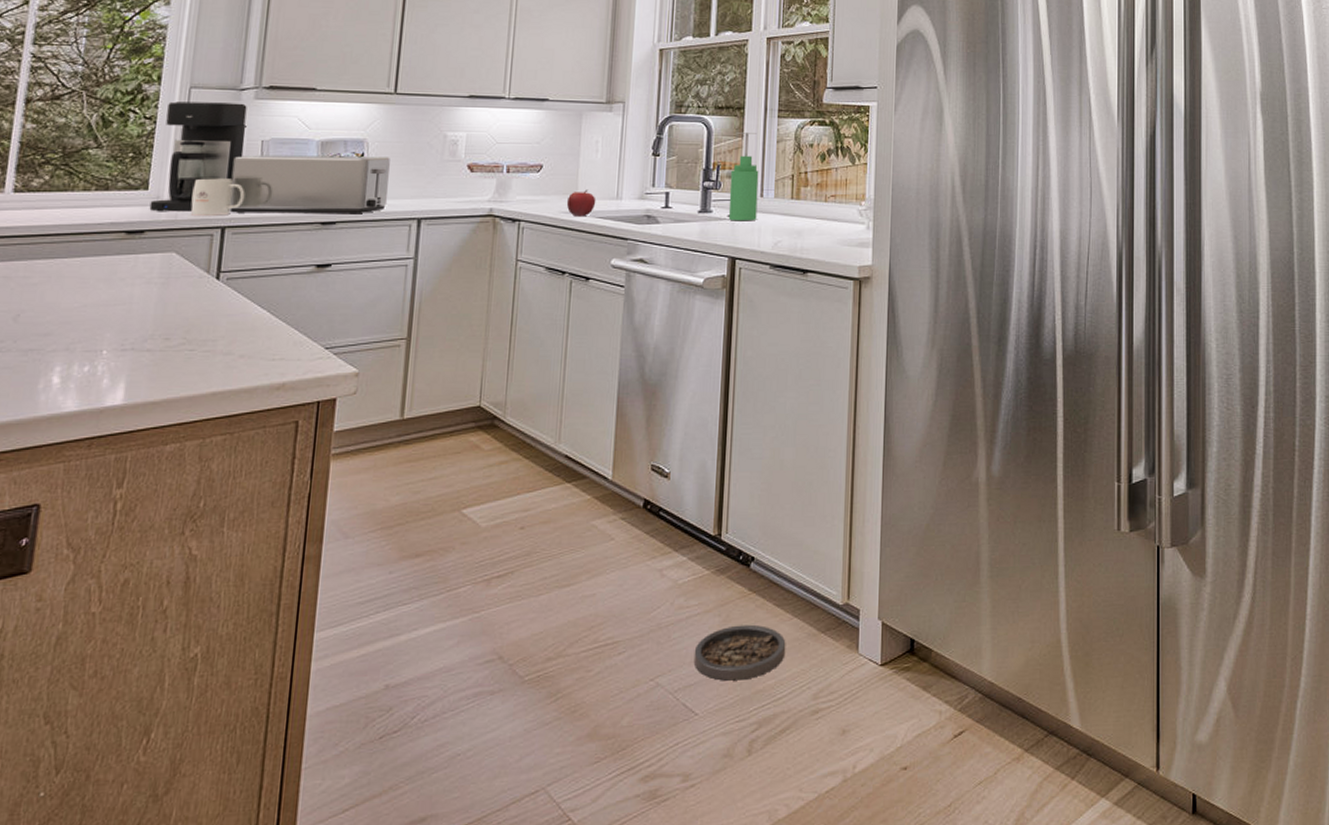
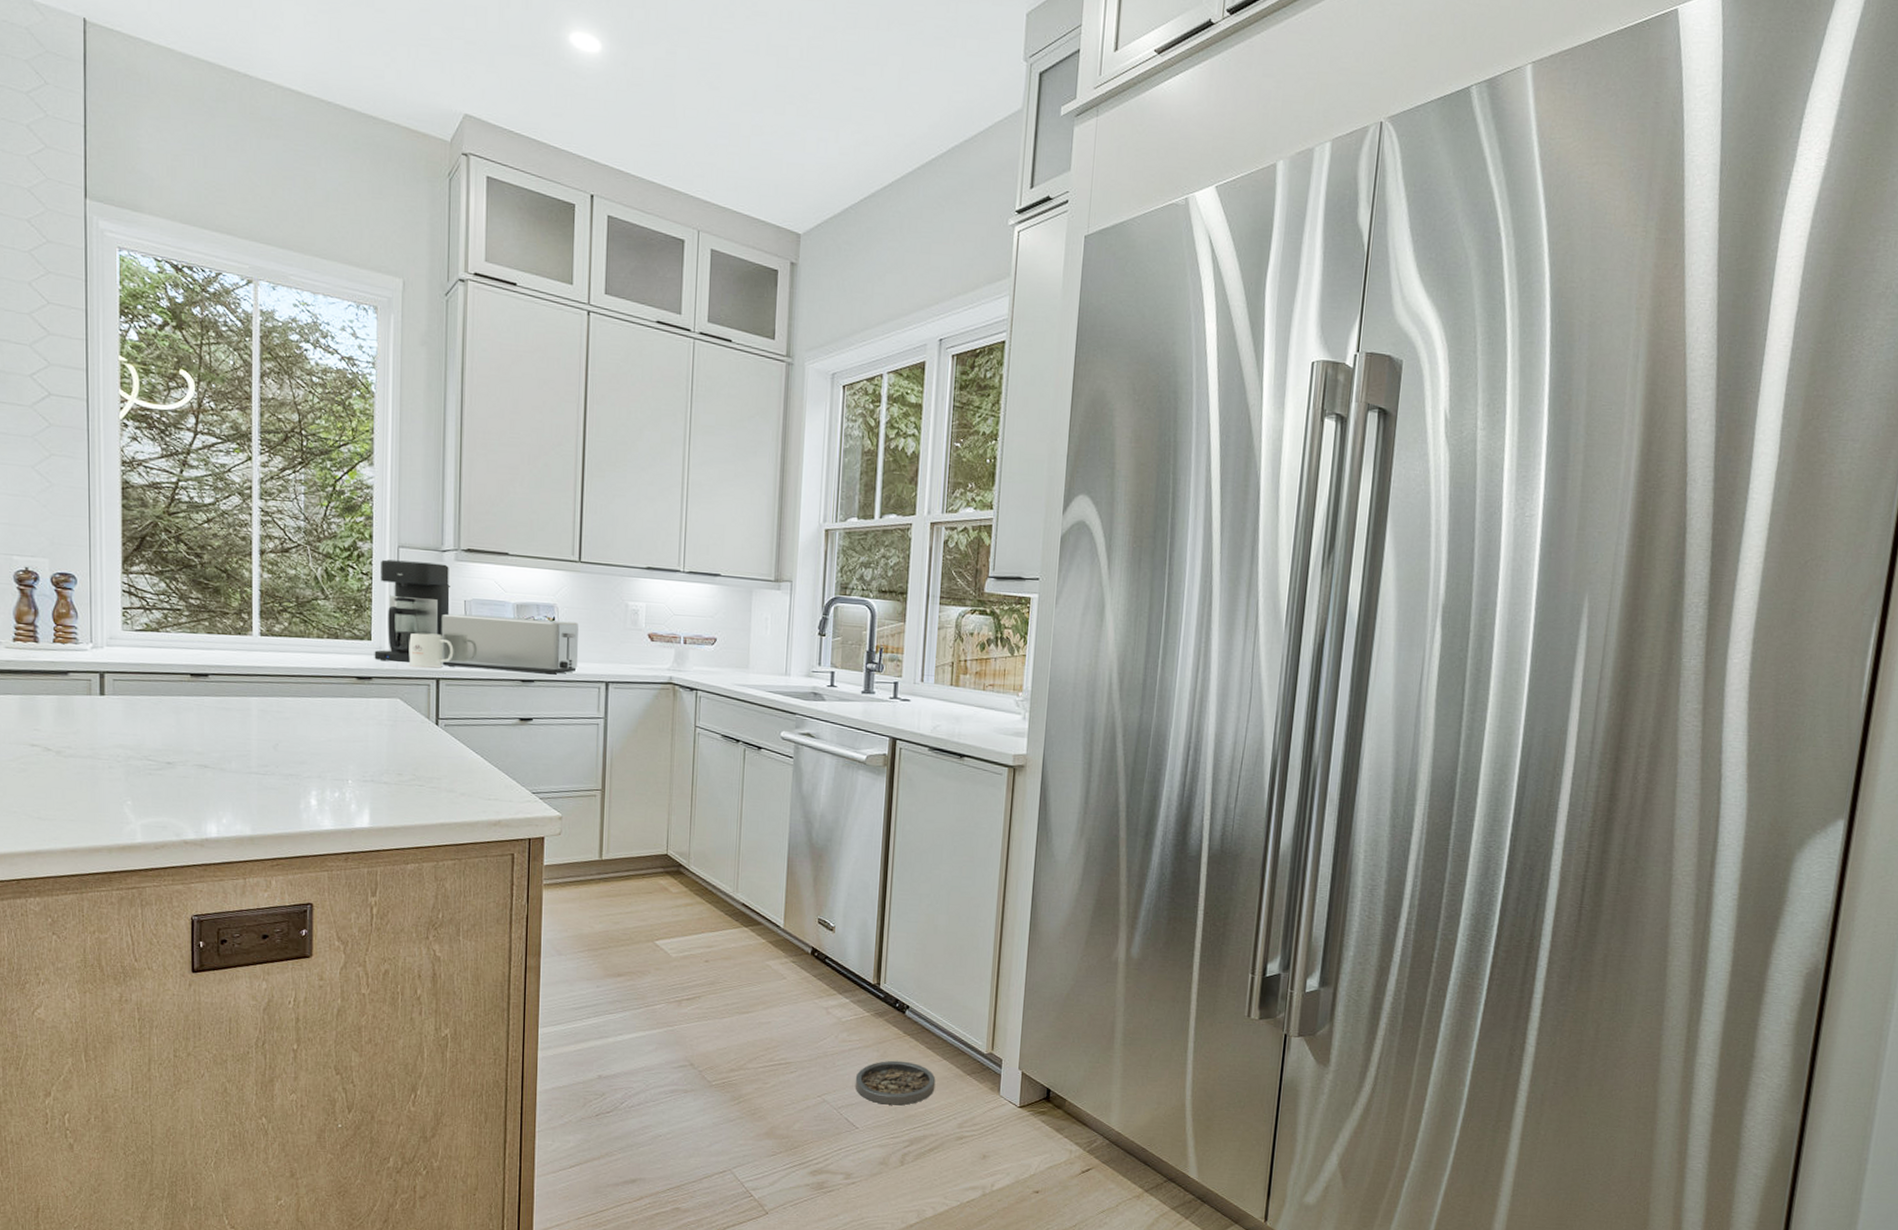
fruit: present [566,189,596,217] -> none [739,664,767,690]
soap dispenser: present [728,133,759,221] -> none [890,617,920,705]

